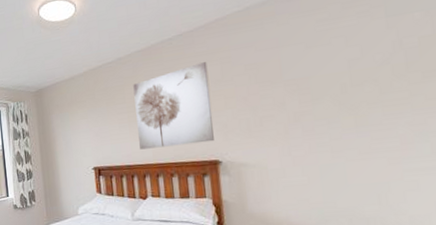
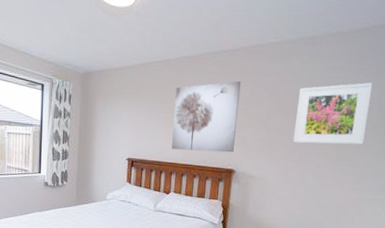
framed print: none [283,24,393,116] -> present [293,82,372,145]

